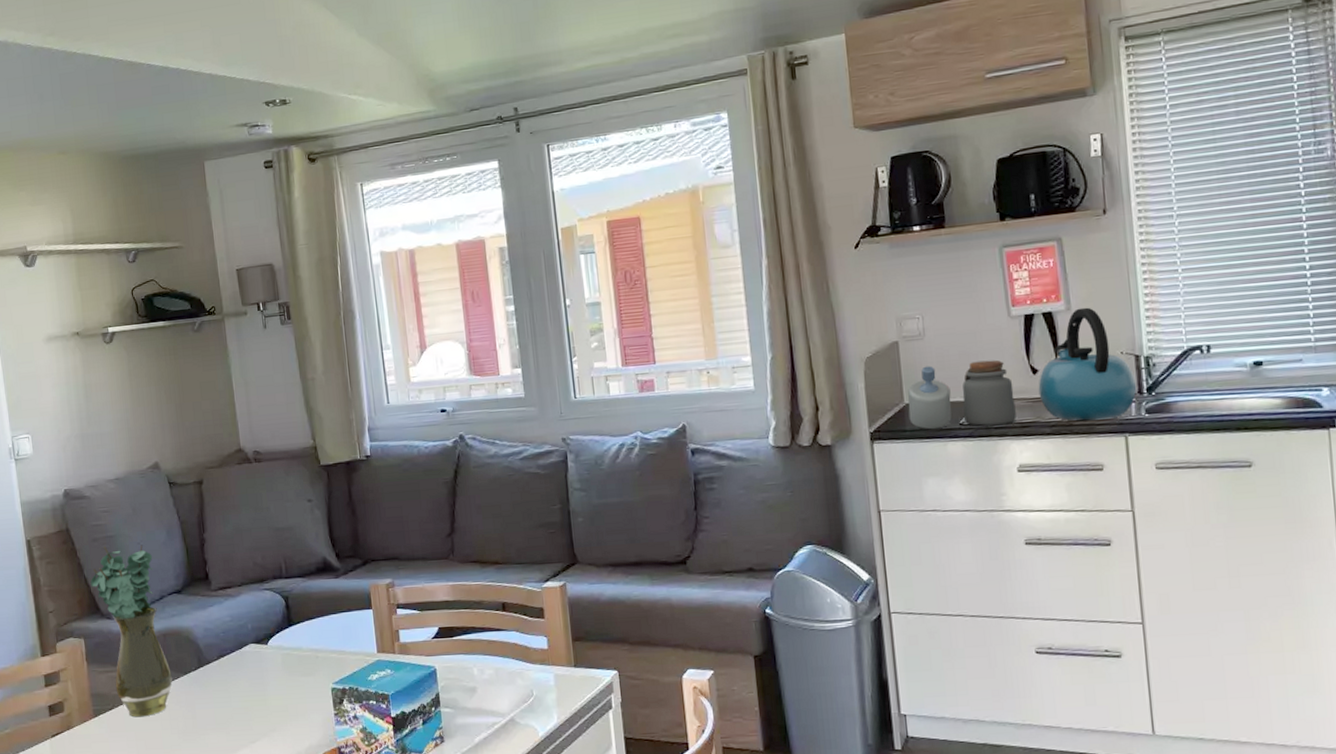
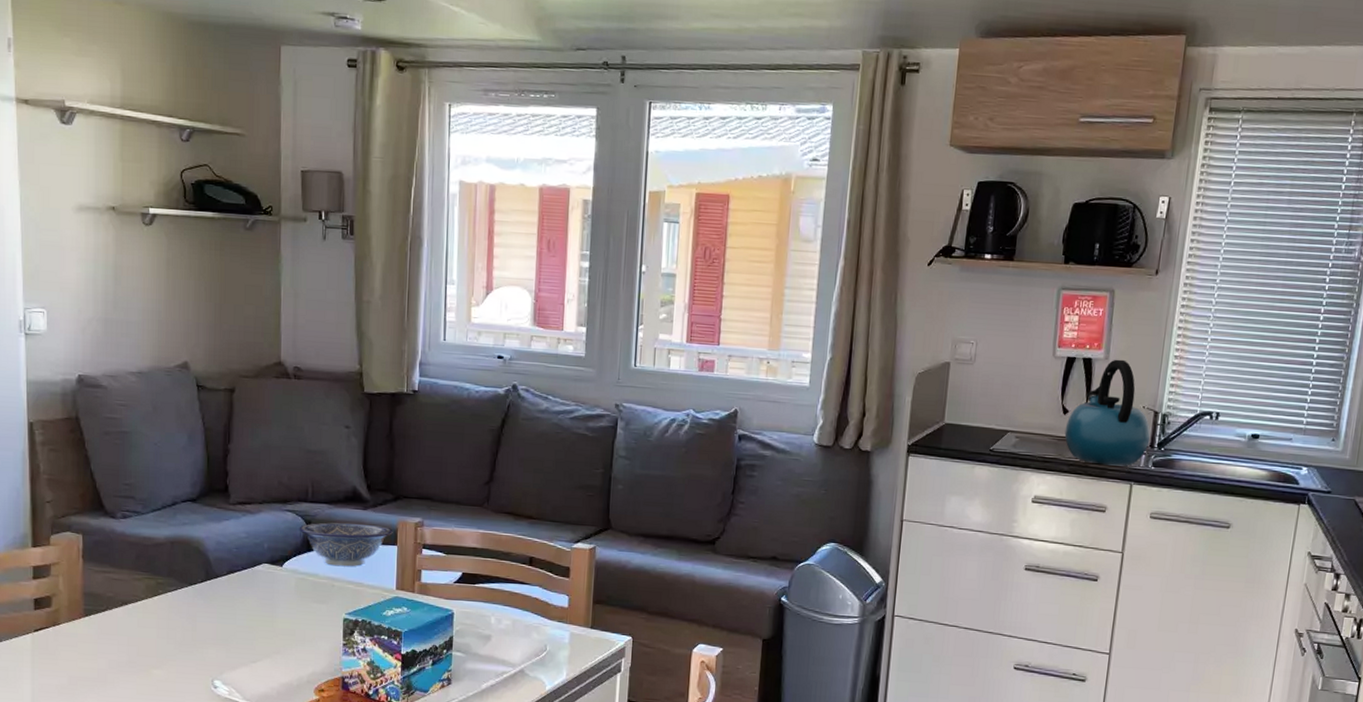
vase: present [90,545,173,717] -> none [96,441,175,623]
decorative bowl: none [278,591,366,638] -> present [299,522,393,567]
soap dispenser: present [907,366,952,430] -> none [946,390,988,452]
jar: present [962,359,1016,427] -> none [994,393,1044,458]

